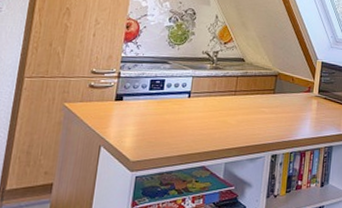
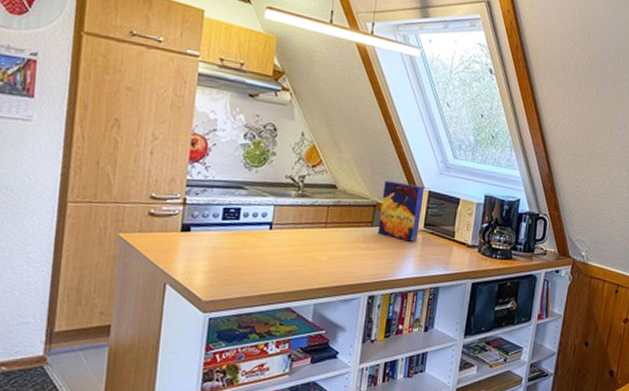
cereal box: none [279,54,318,106] -> present [377,181,425,242]

